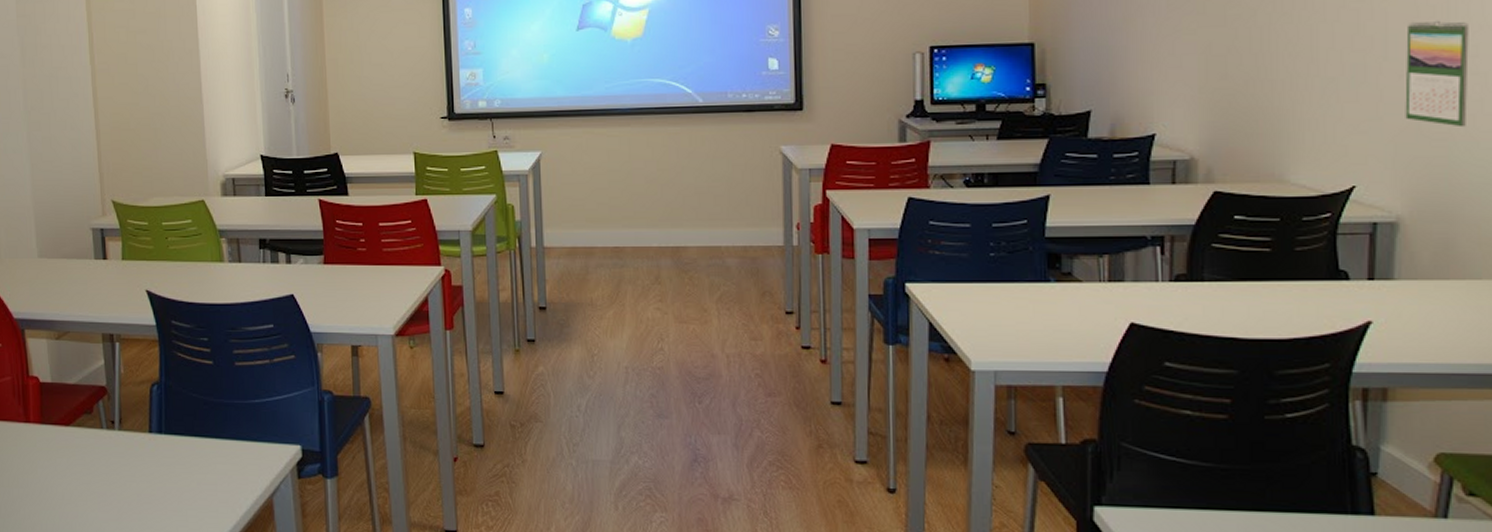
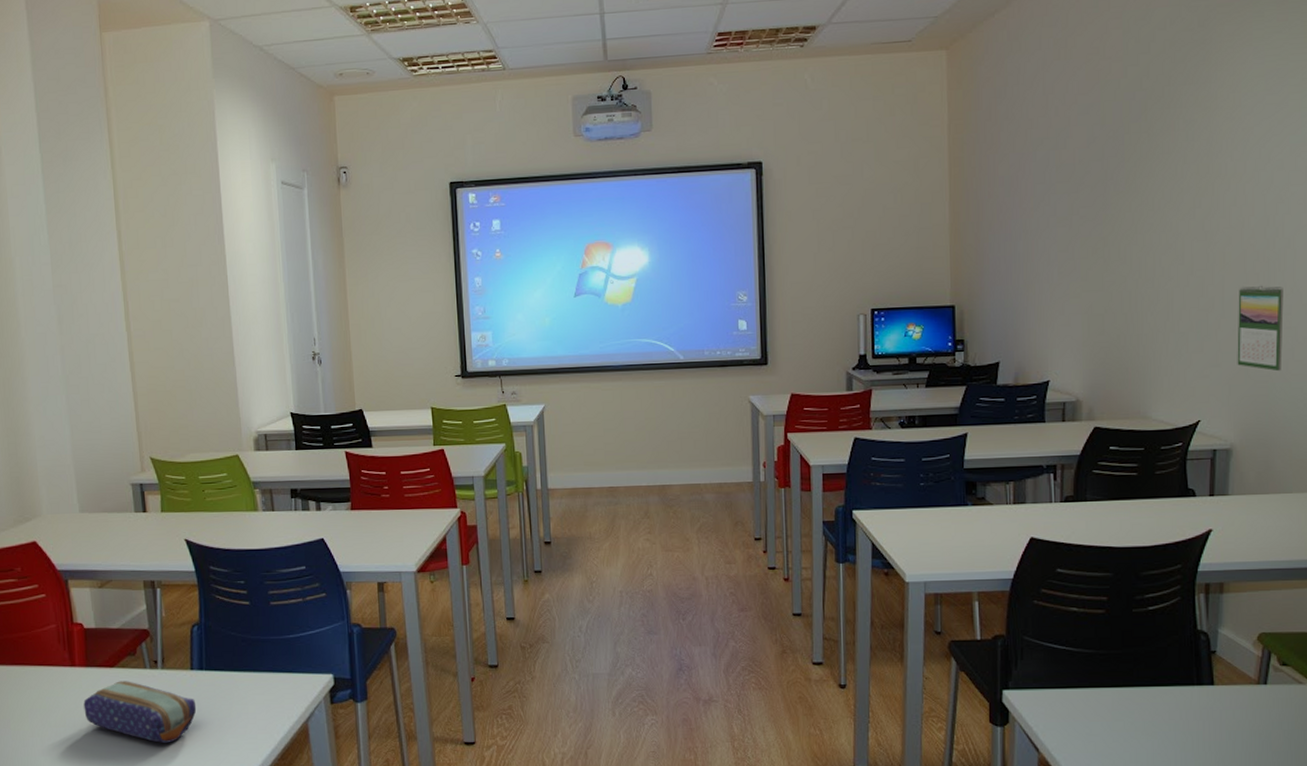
pencil case: none [37,441,155,513] -> present [83,681,197,744]

